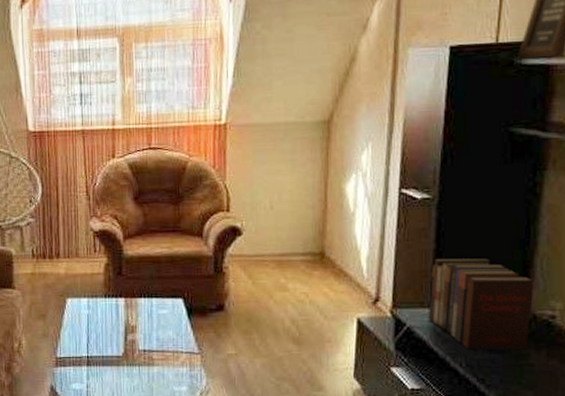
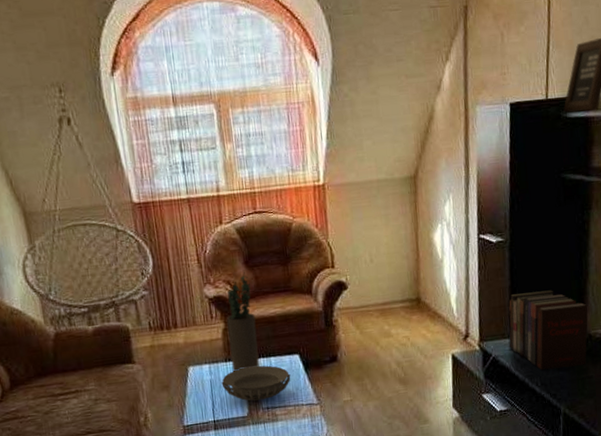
decorative bowl: none [99,305,172,341] -> present [221,365,291,401]
vase: none [111,207,140,309] -> present [227,271,260,372]

